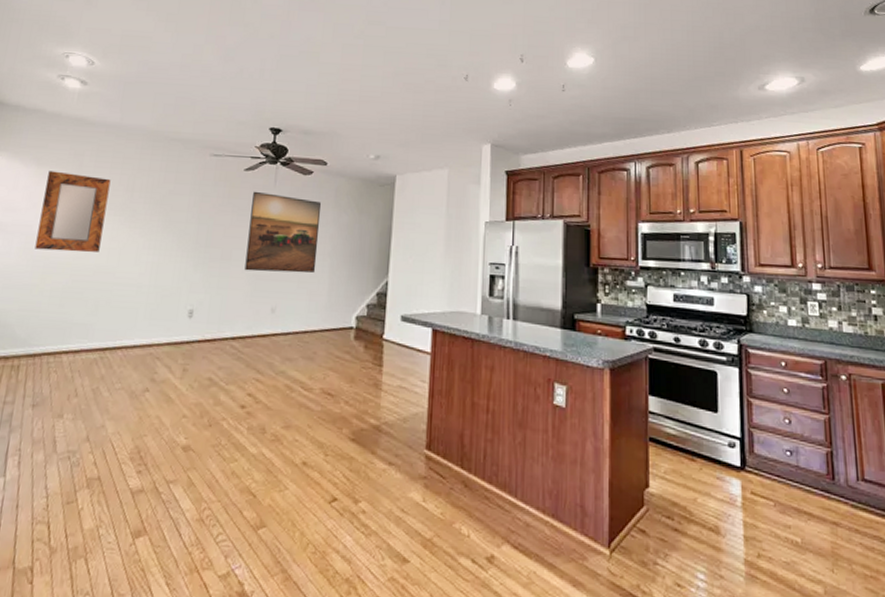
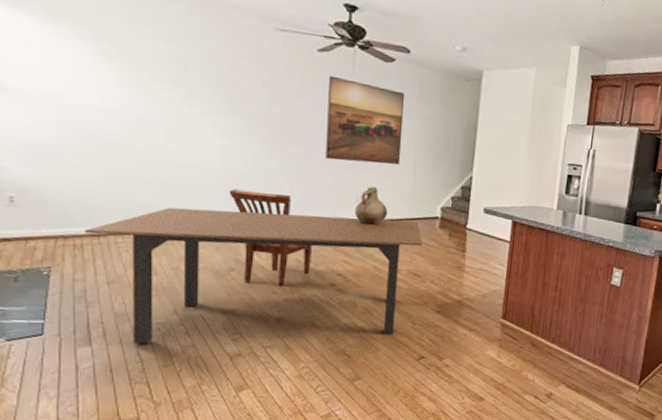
dining table: none [23,325,337,475] -> present [84,207,423,344]
home mirror: present [34,170,111,253] -> none [70,30,155,131]
dining chair: none [153,304,225,409] -> present [229,189,312,287]
ceramic jug: none [268,297,302,339] -> present [354,186,388,226]

